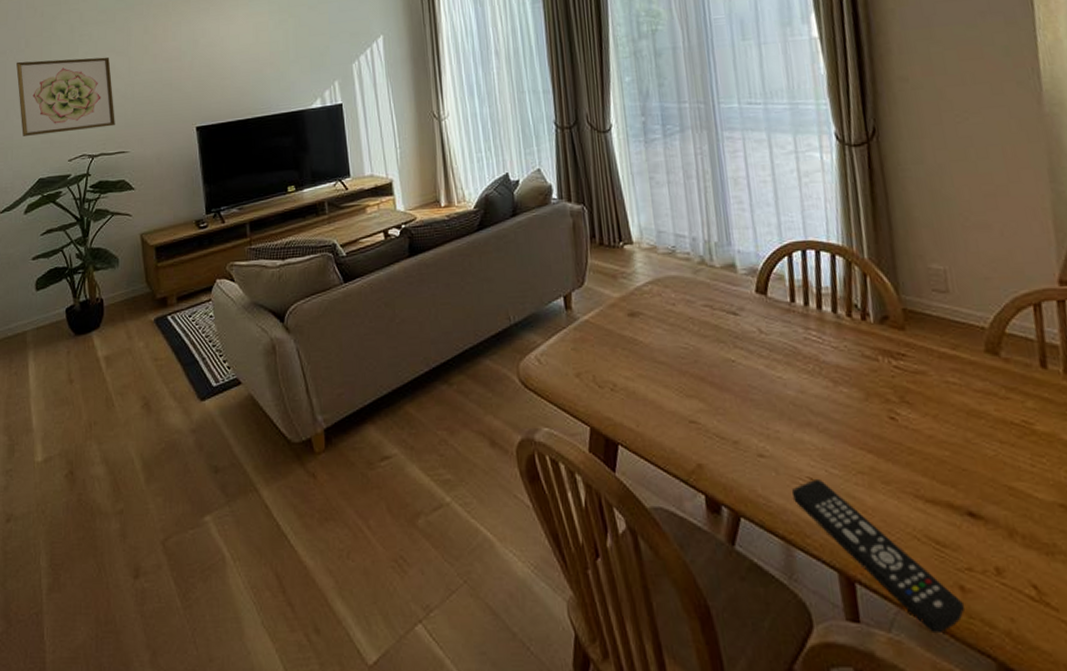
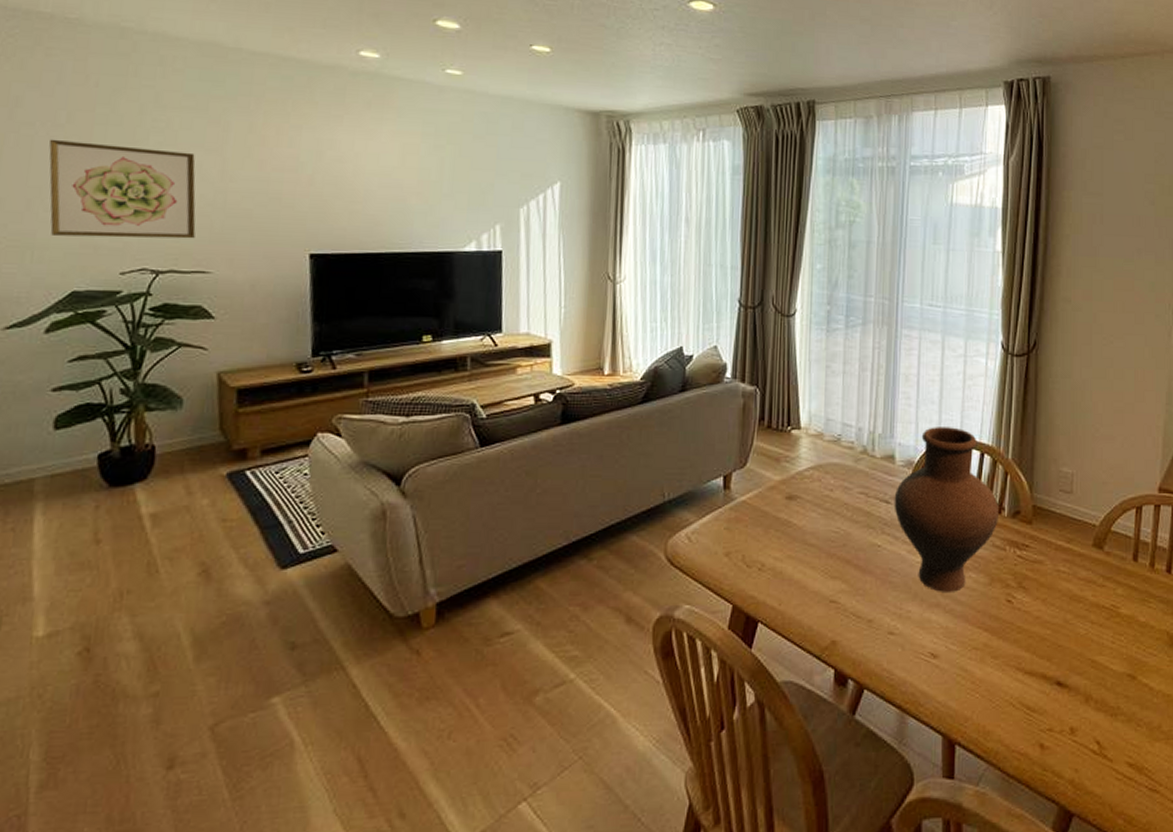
vase: none [741,229,865,410] -> present [894,427,999,592]
remote control: present [791,480,964,634] -> none [913,655,1040,785]

